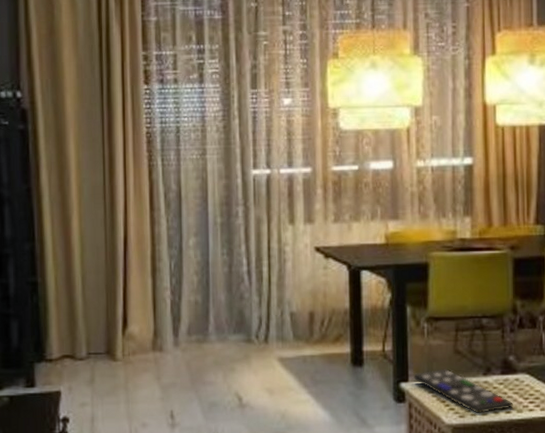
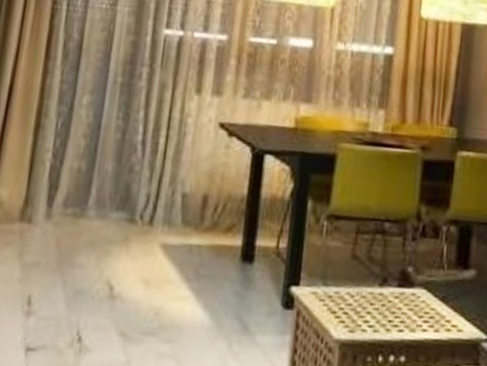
remote control: present [413,368,513,414] -> none [305,274,407,330]

